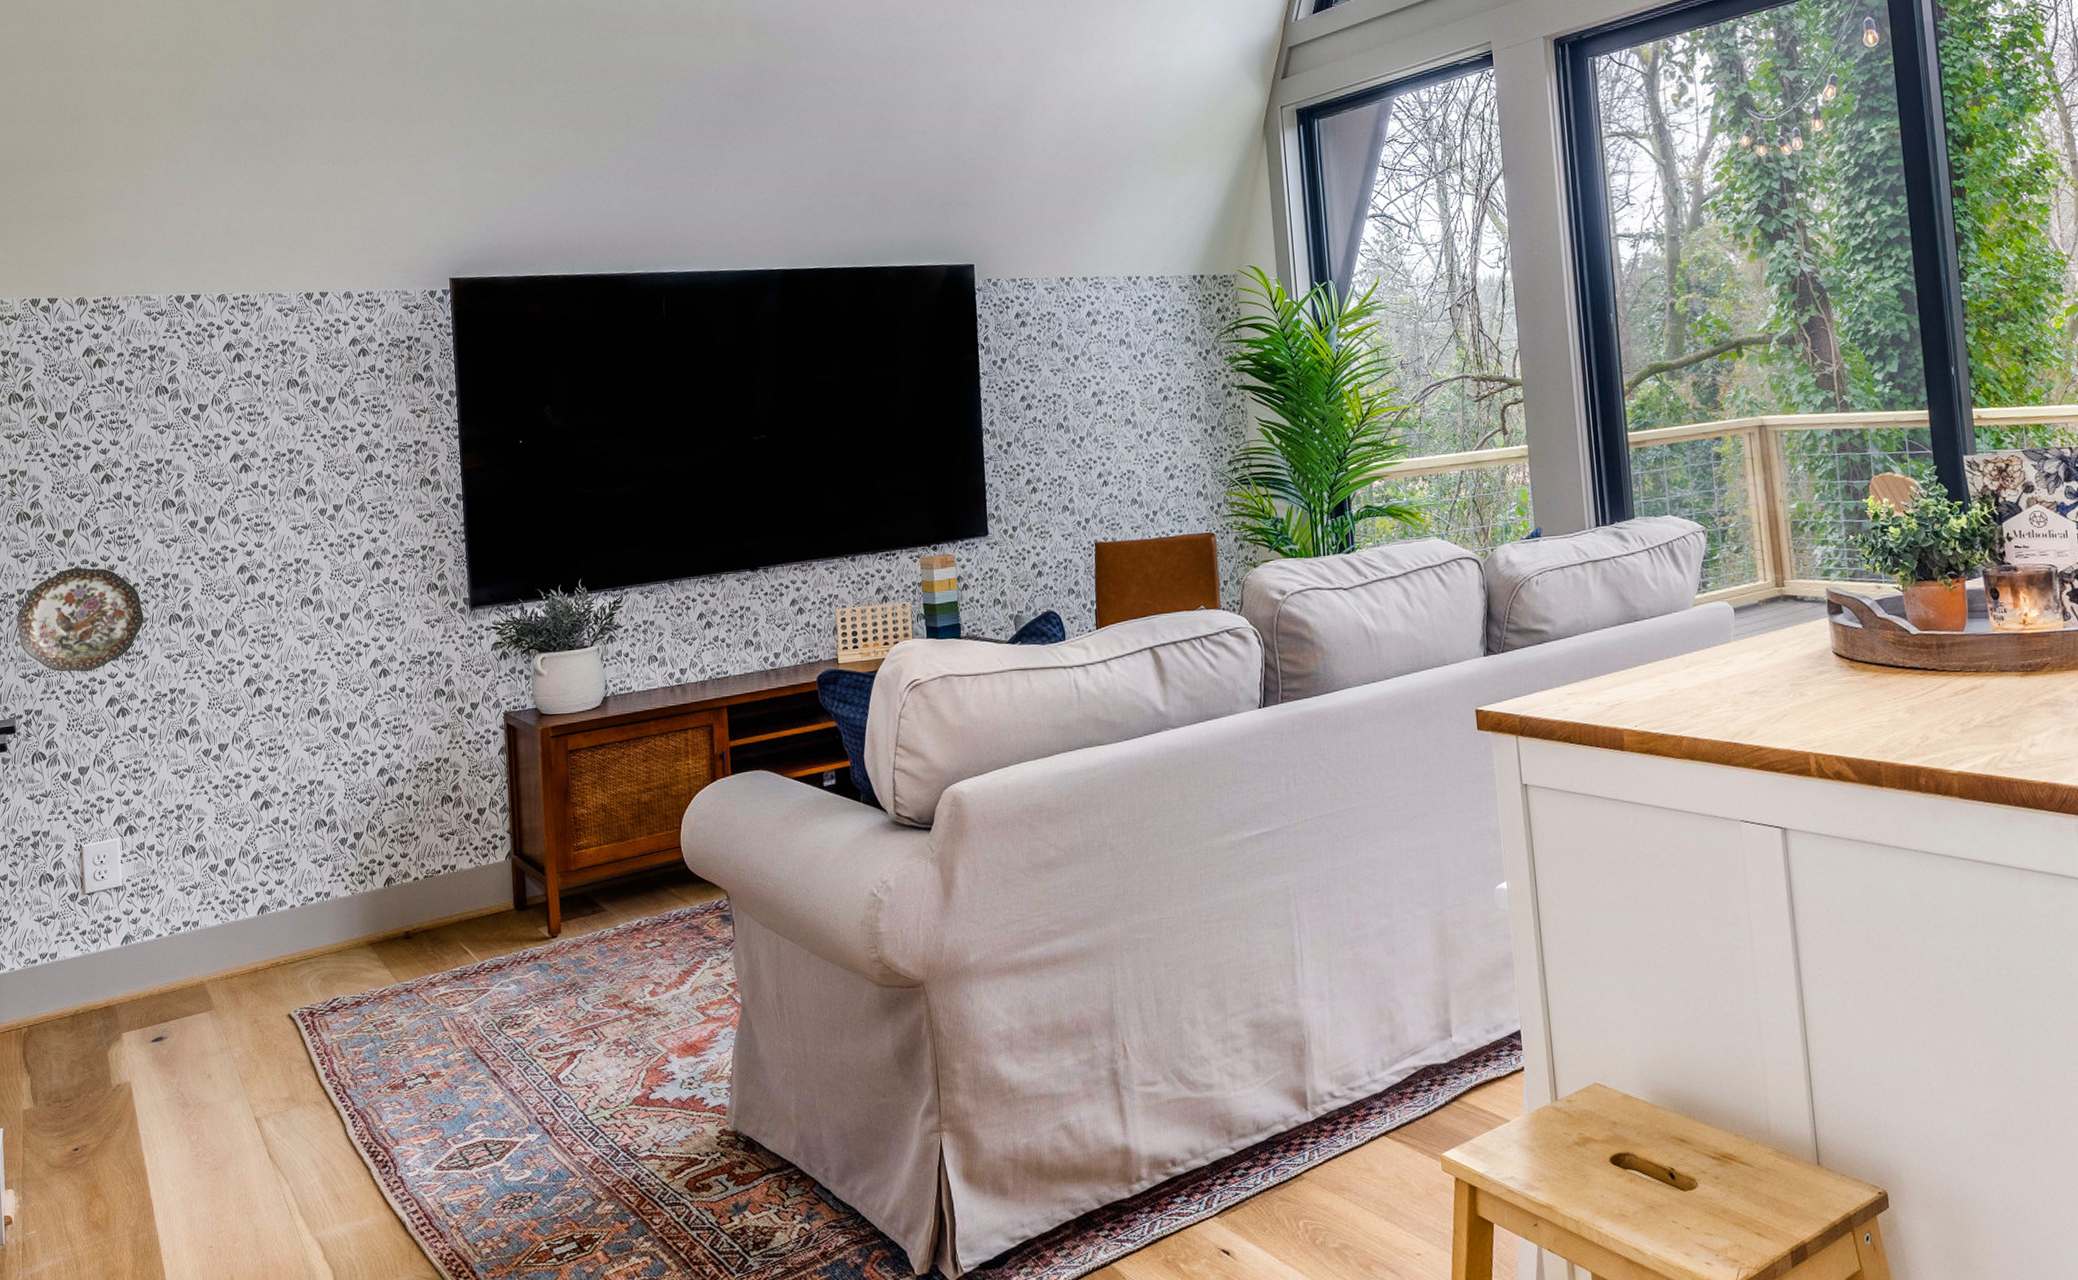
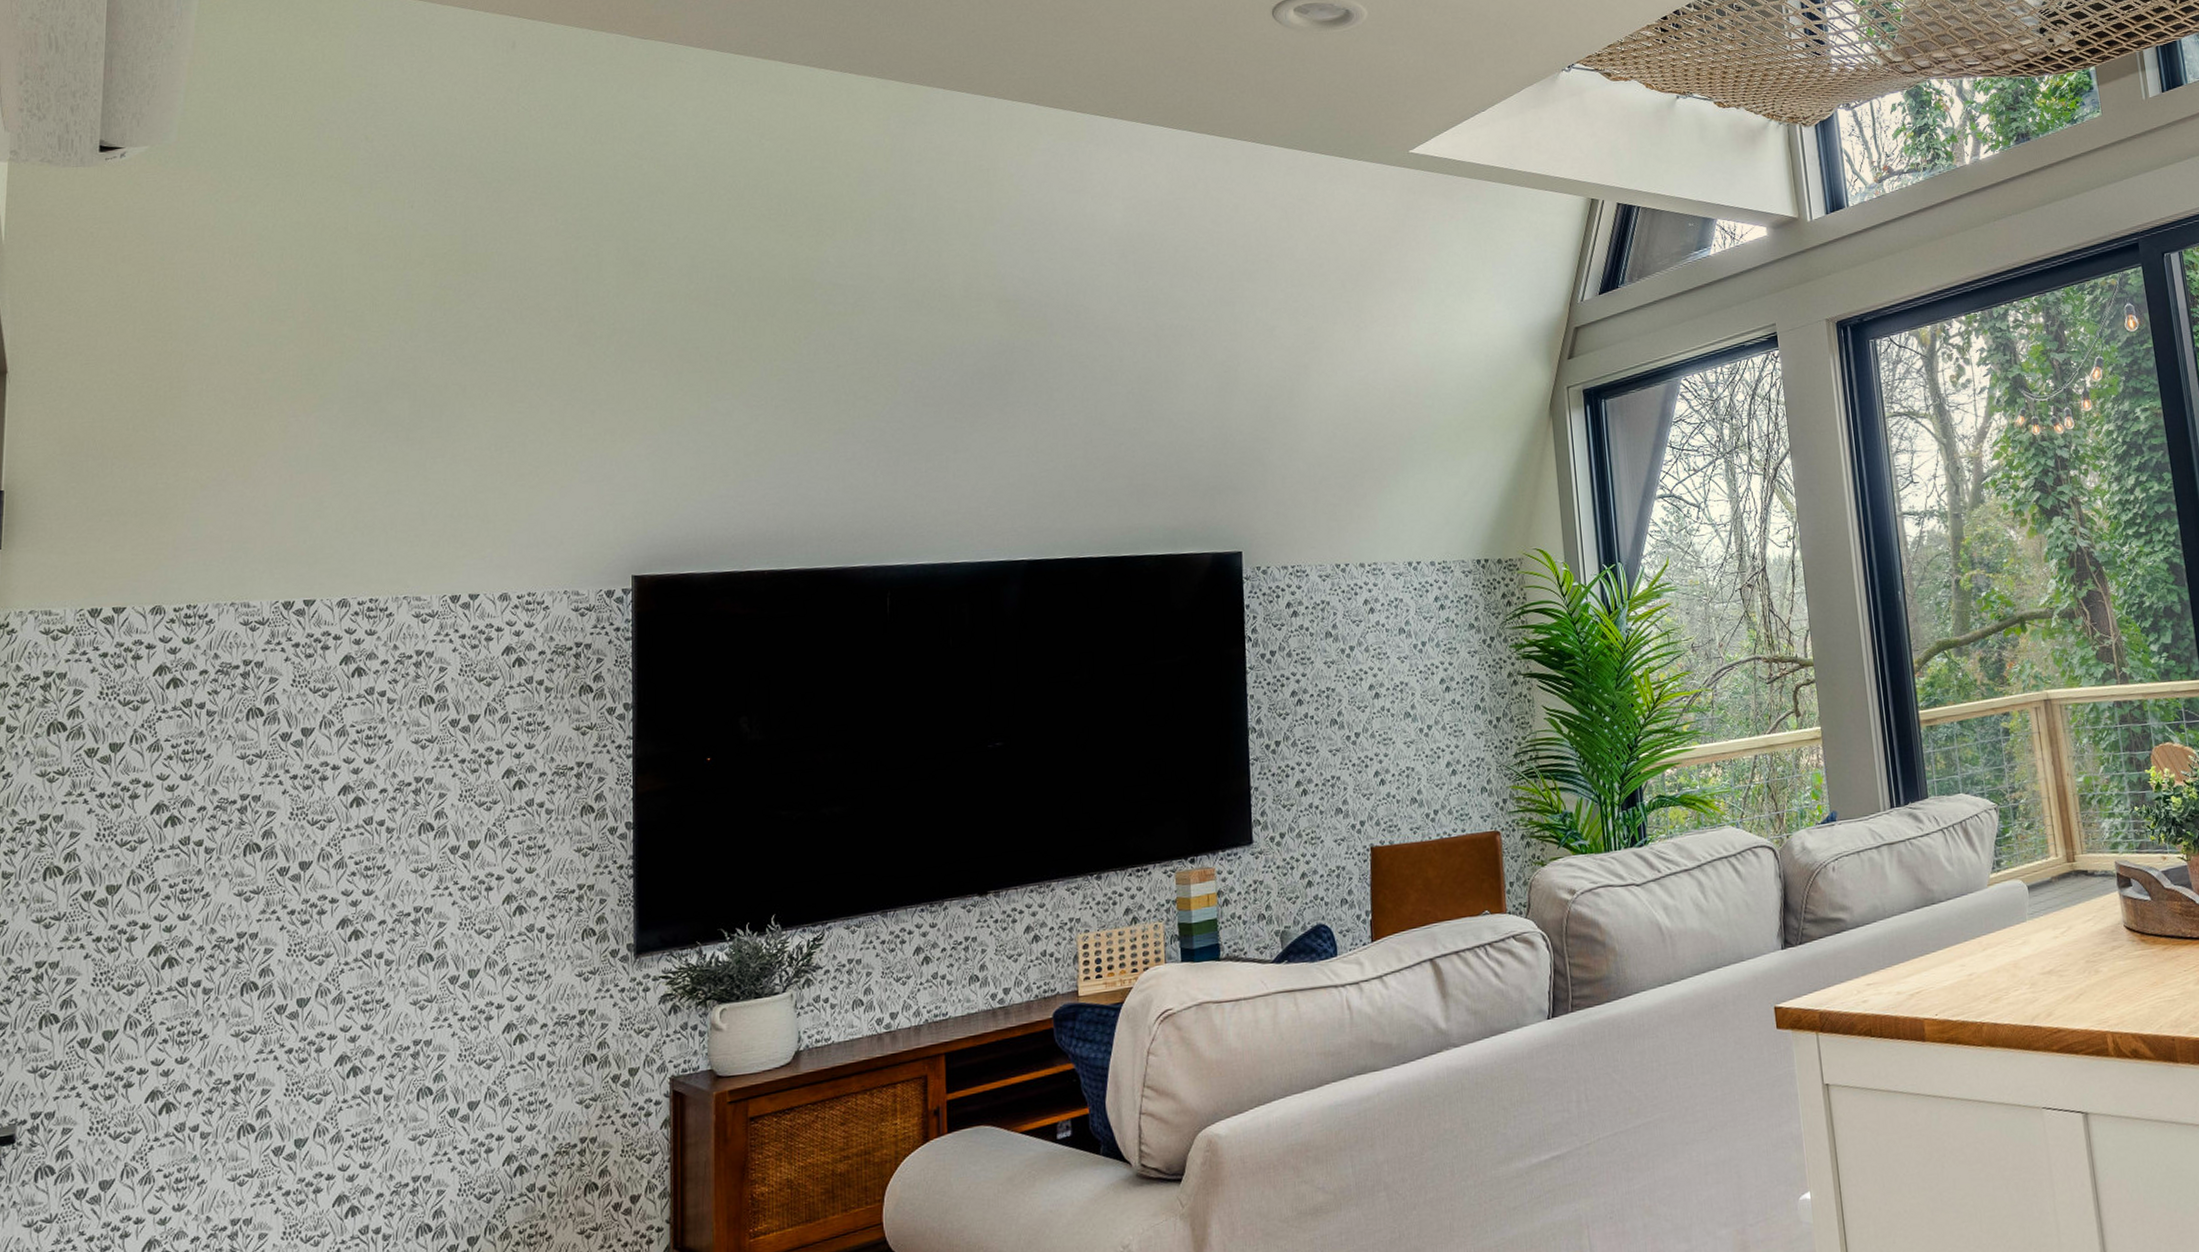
decorative plate: present [16,567,144,672] -> none [30,930,207,1063]

